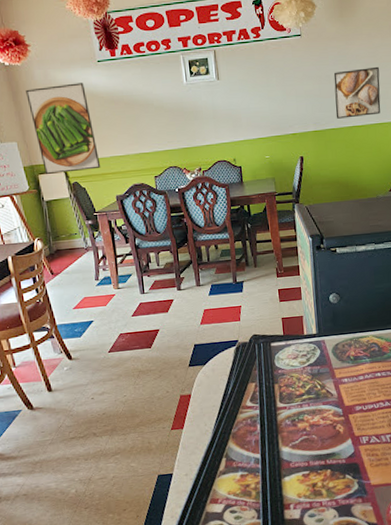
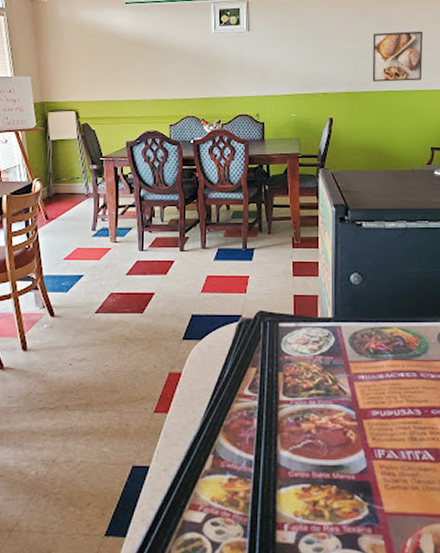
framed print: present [26,83,101,174] -> none [48,23,115,113]

